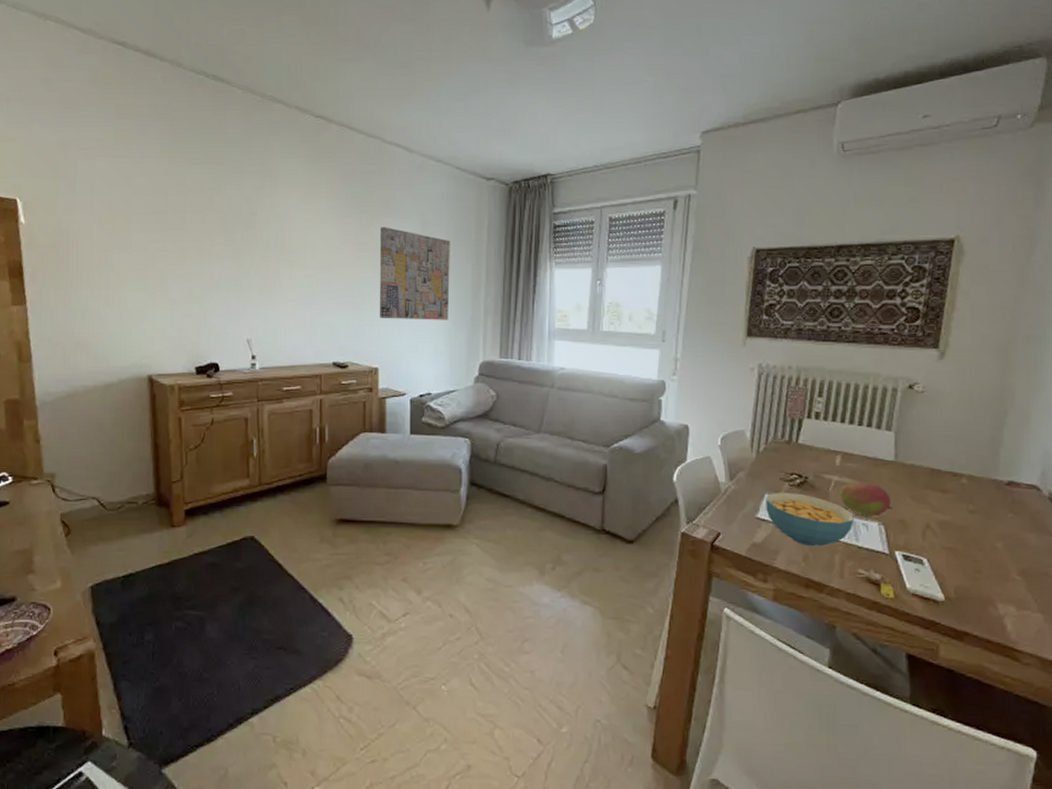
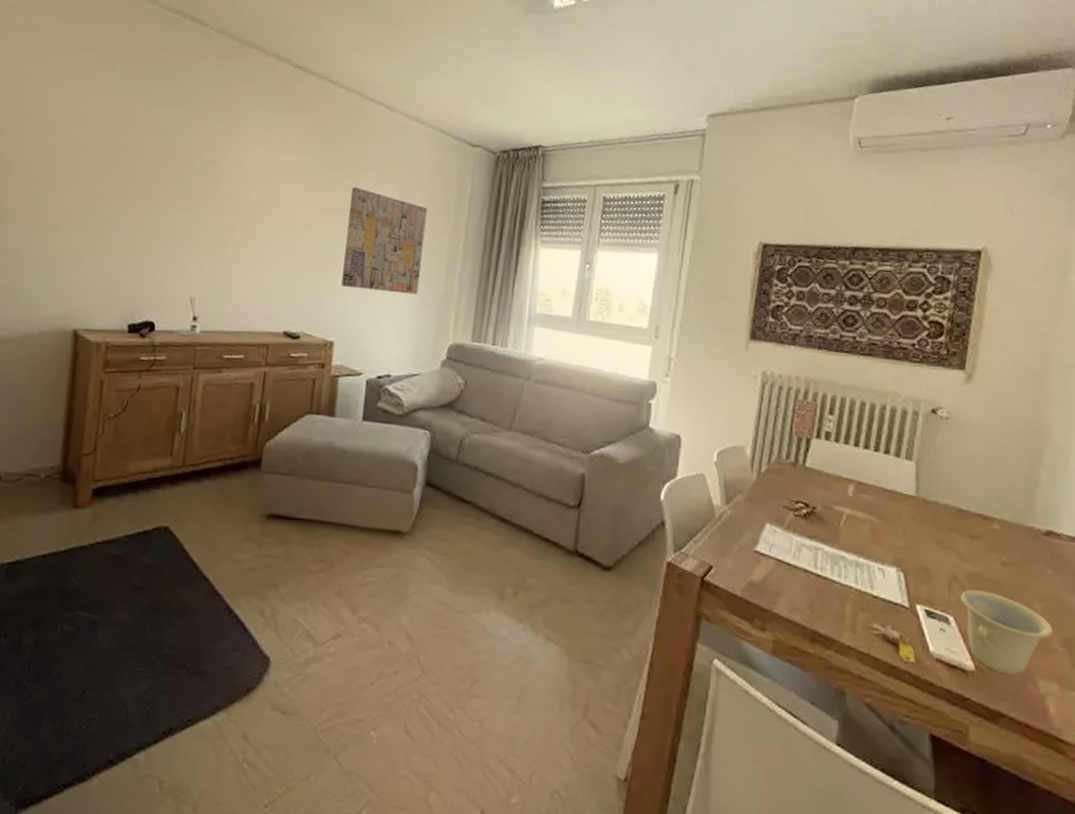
cereal bowl: present [766,492,854,547] -> none [766,522,868,592]
fruit: present [839,482,894,517] -> none [851,517,914,561]
cup: none [934,535,1012,601] -> present [961,589,1054,674]

